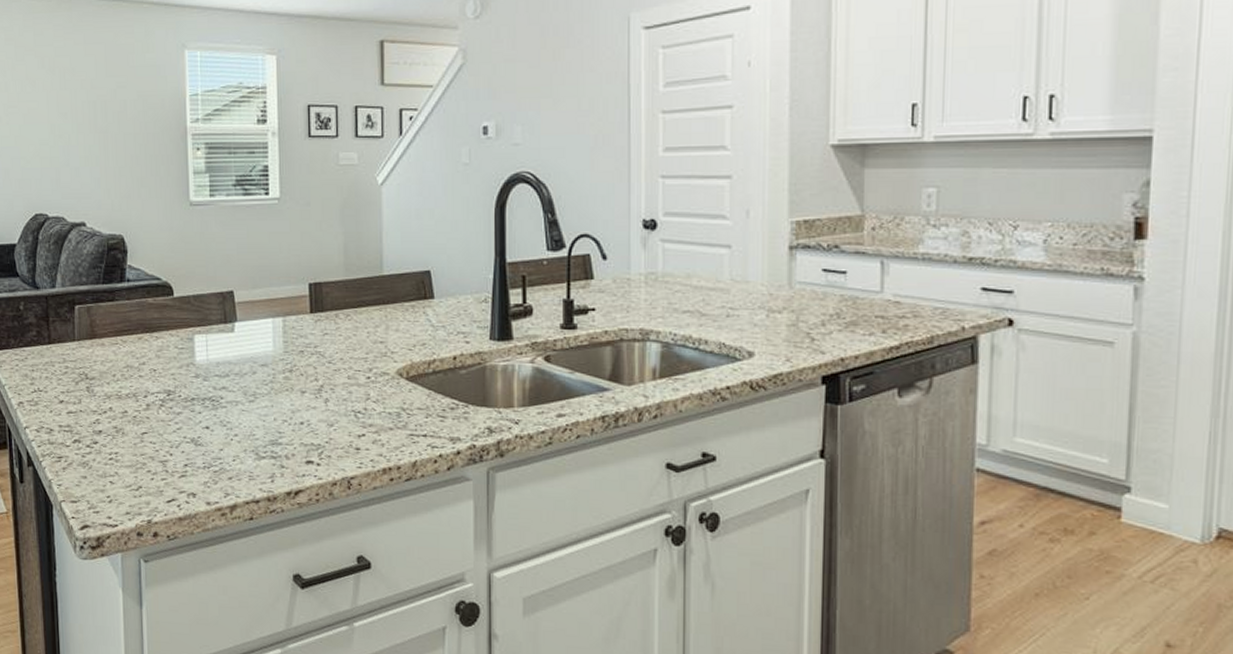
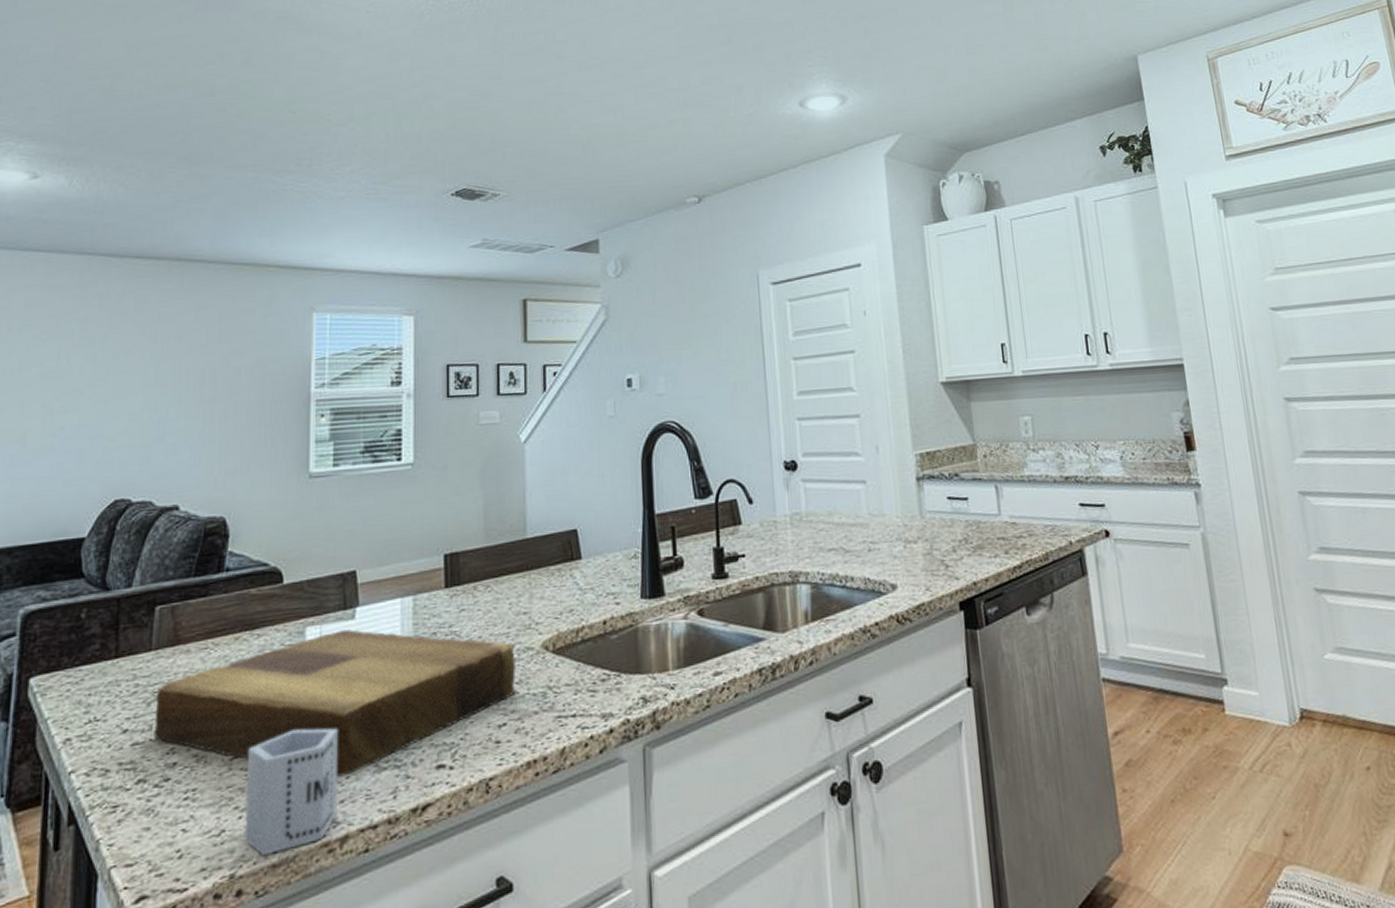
cutting board: none [81,340,373,459] -> present [154,629,516,777]
cup: none [155,417,227,511] -> present [244,728,338,857]

